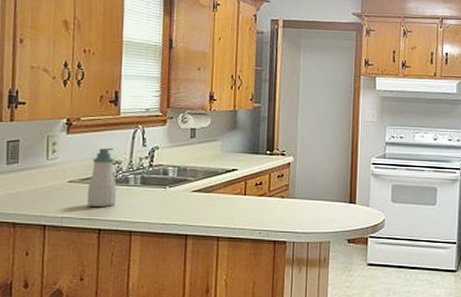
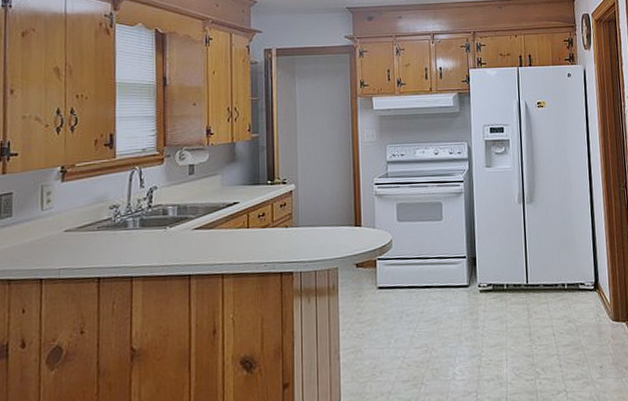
soap bottle: present [86,148,117,208] -> none [84,193,115,256]

